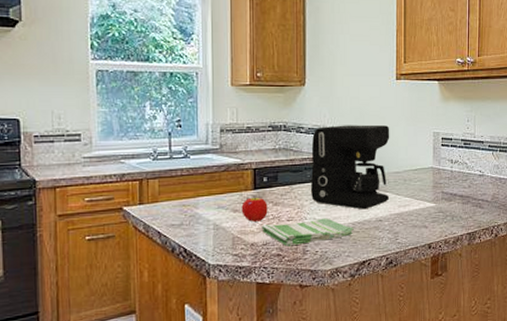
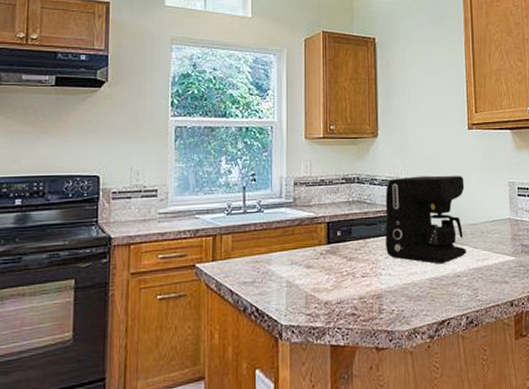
fruit: present [241,196,268,222] -> none [315,251,342,278]
dish towel: present [261,218,354,247] -> none [335,273,431,305]

